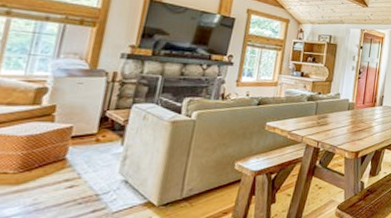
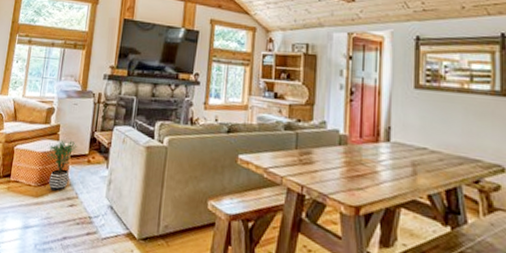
potted plant: none [34,120,81,175] -> present [47,140,77,192]

